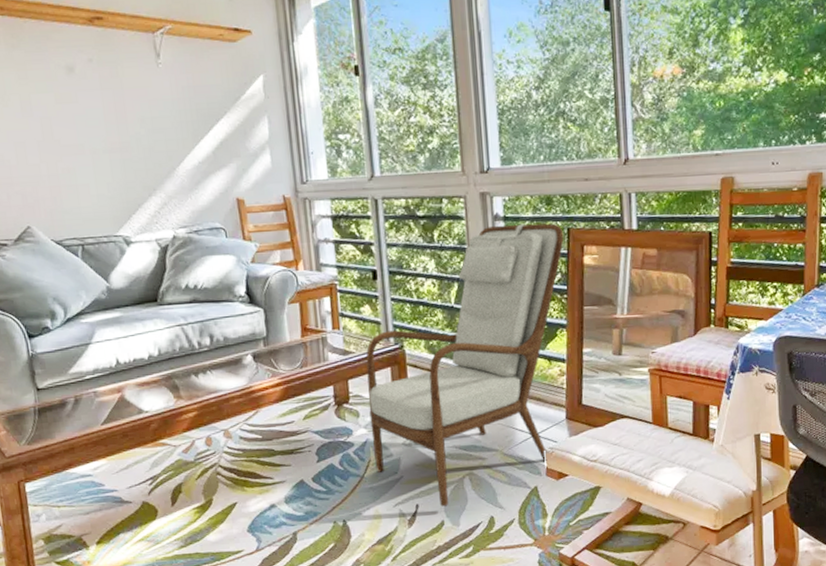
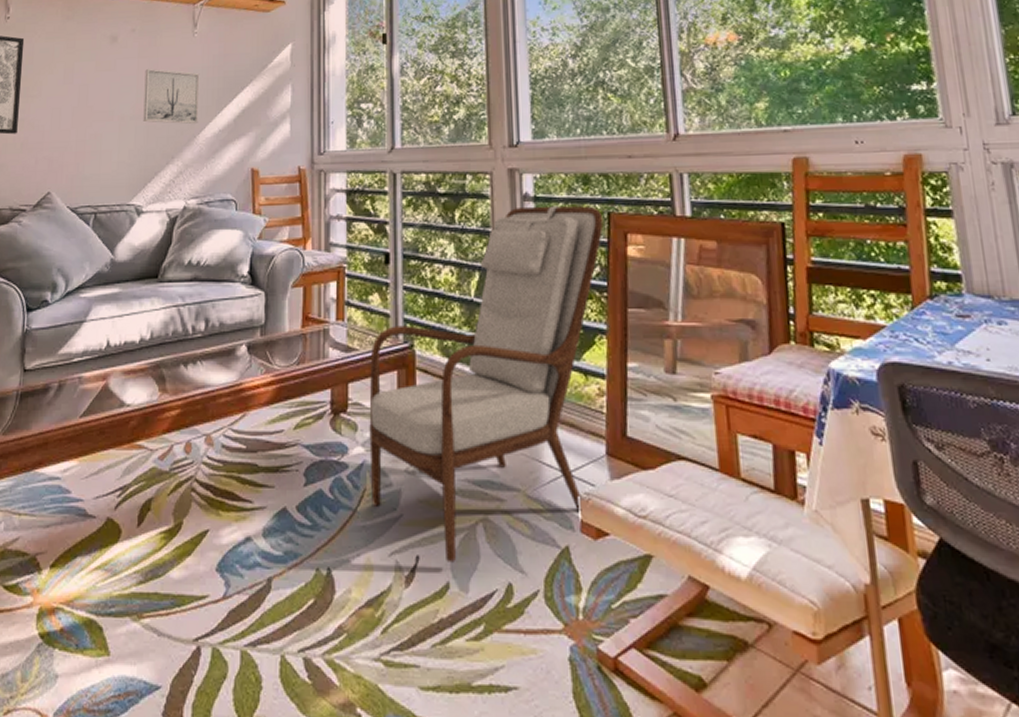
wall art: none [111,101,176,157] -> present [143,69,200,125]

